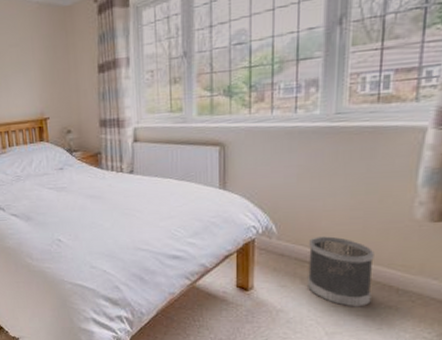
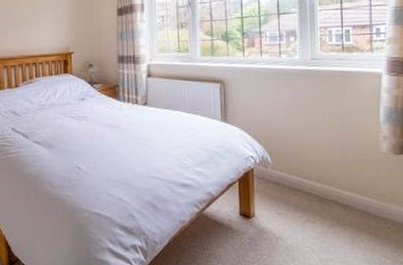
wastebasket: present [308,236,374,307] -> none [299,166,355,234]

